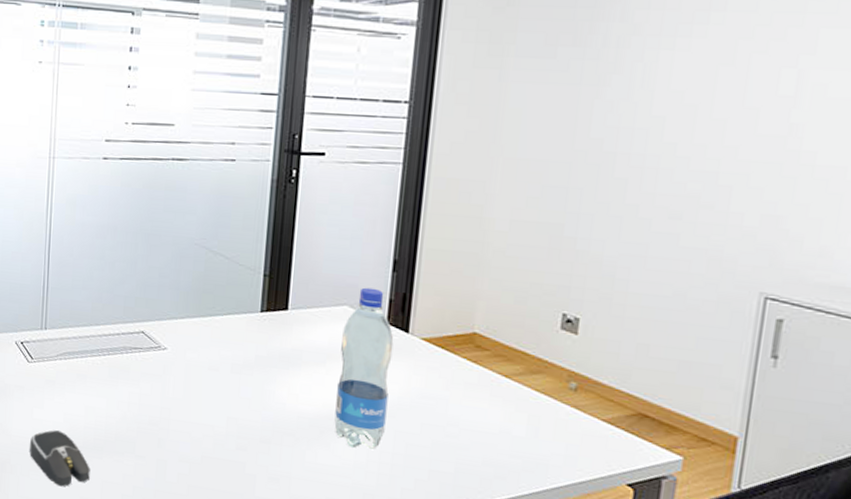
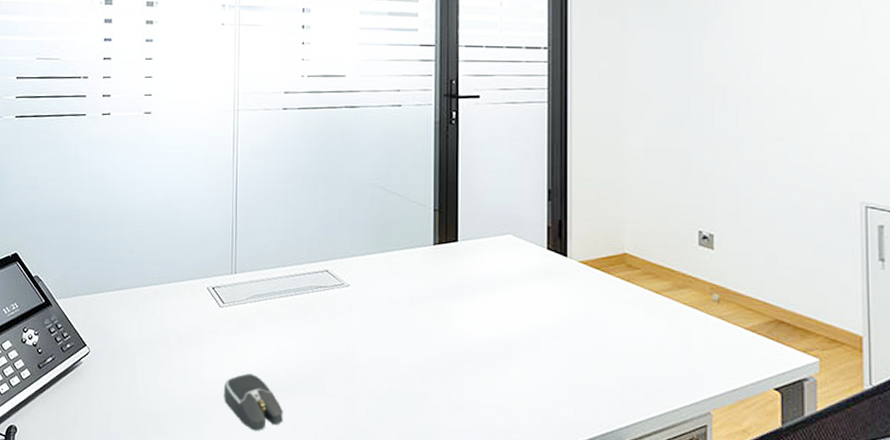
bottle: present [334,287,394,449] -> none [508,216,555,371]

